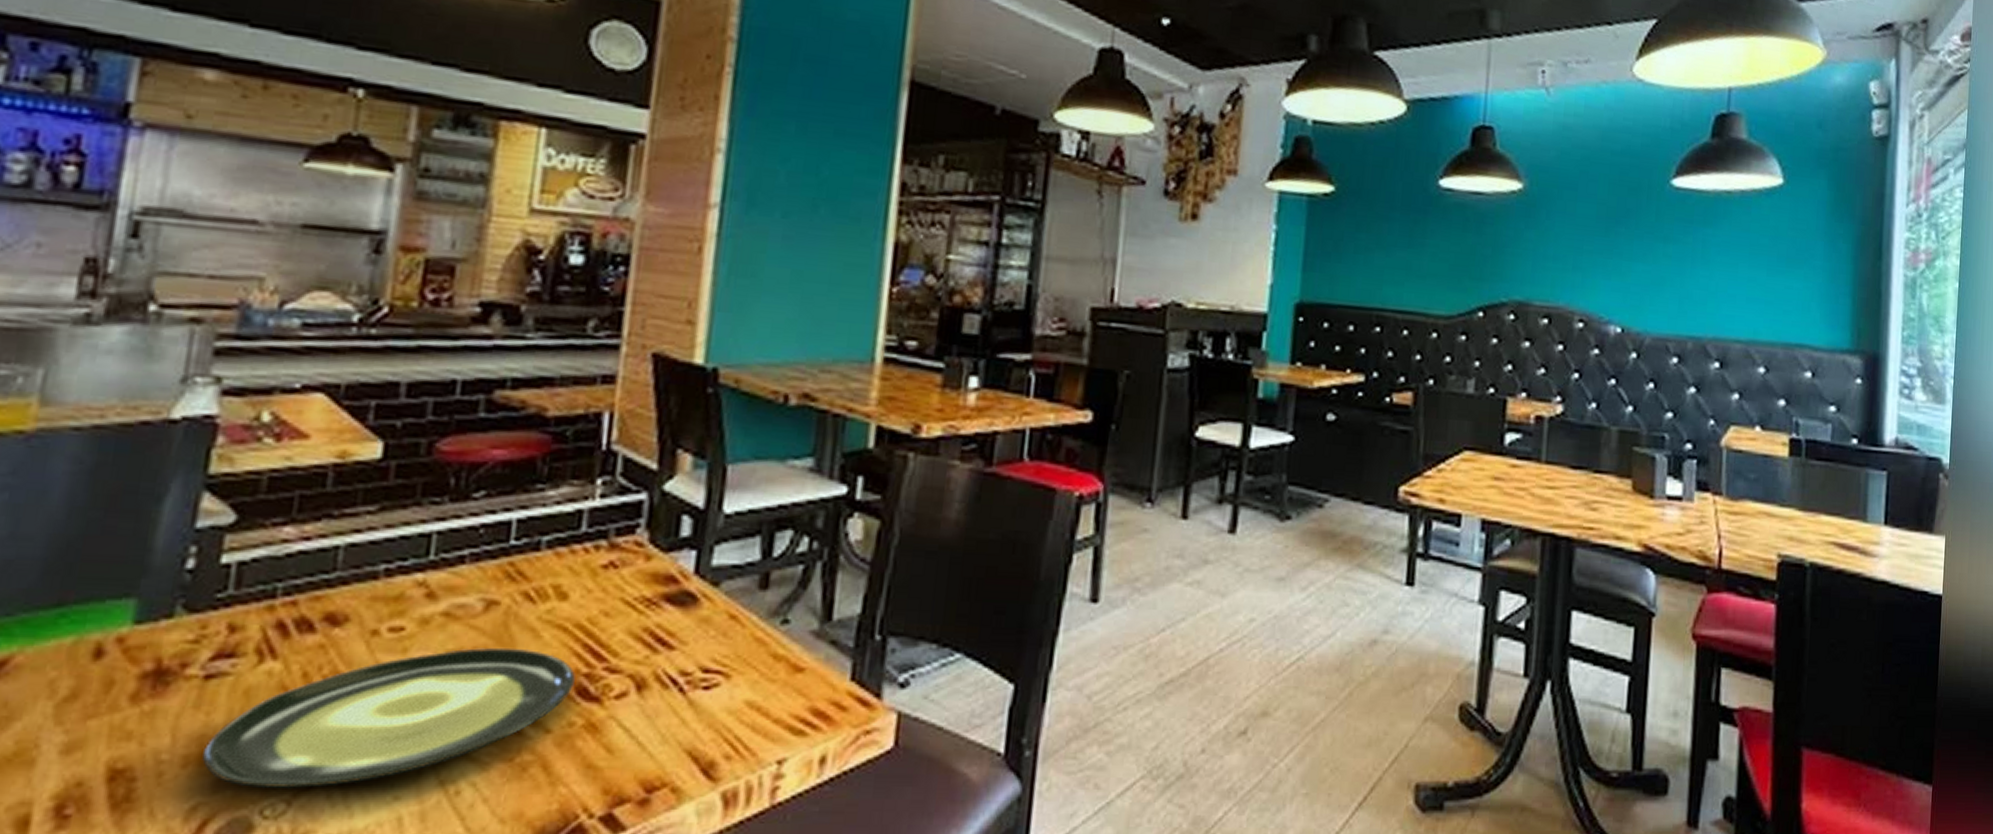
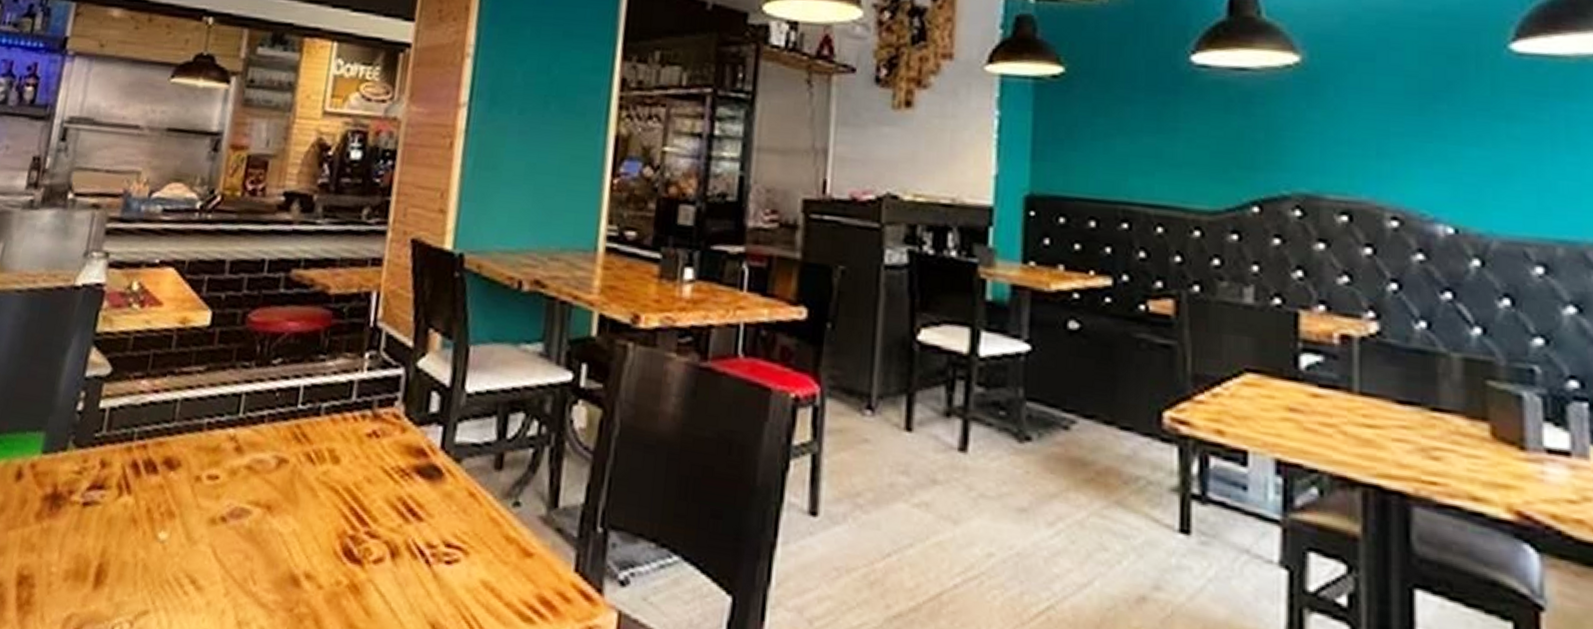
plate: present [203,647,576,790] -> none [77,501,343,614]

